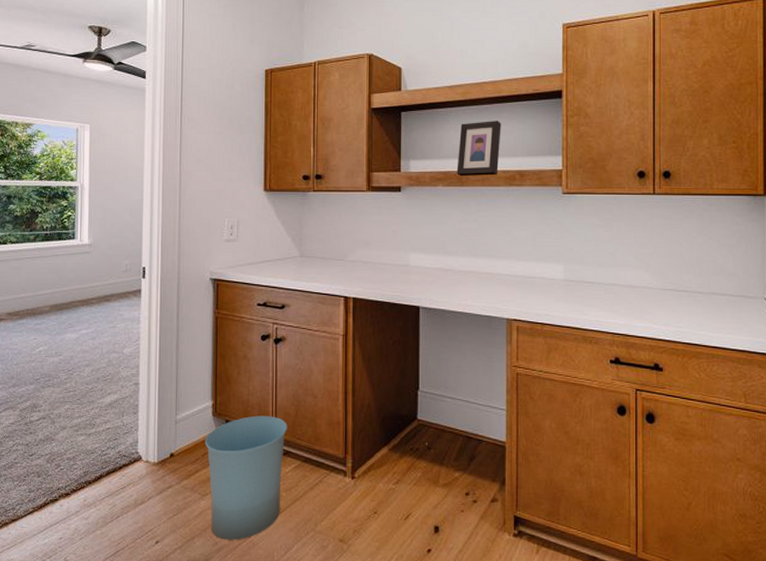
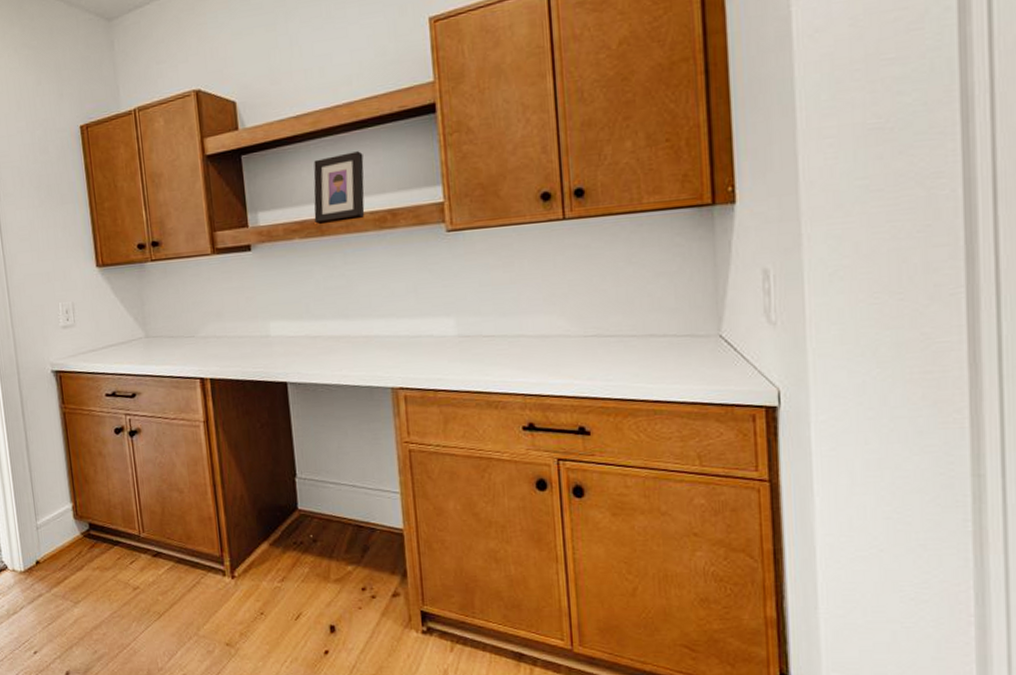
waste bin: present [205,415,287,540] -> none [70,515,159,648]

